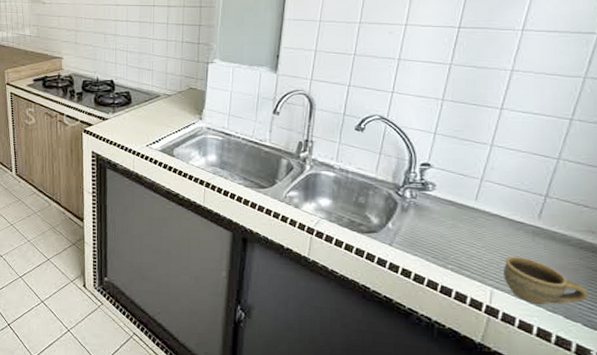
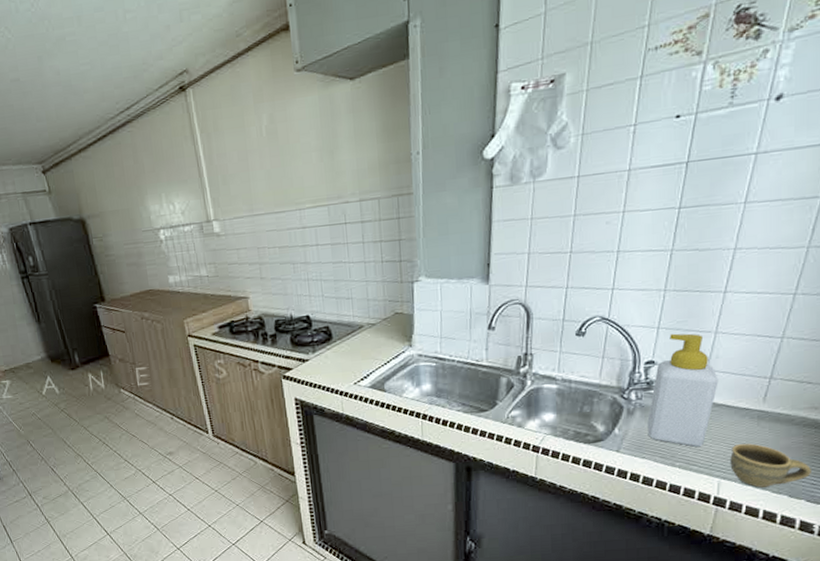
soap bottle: none [421,140,493,254] -> present [647,333,718,448]

